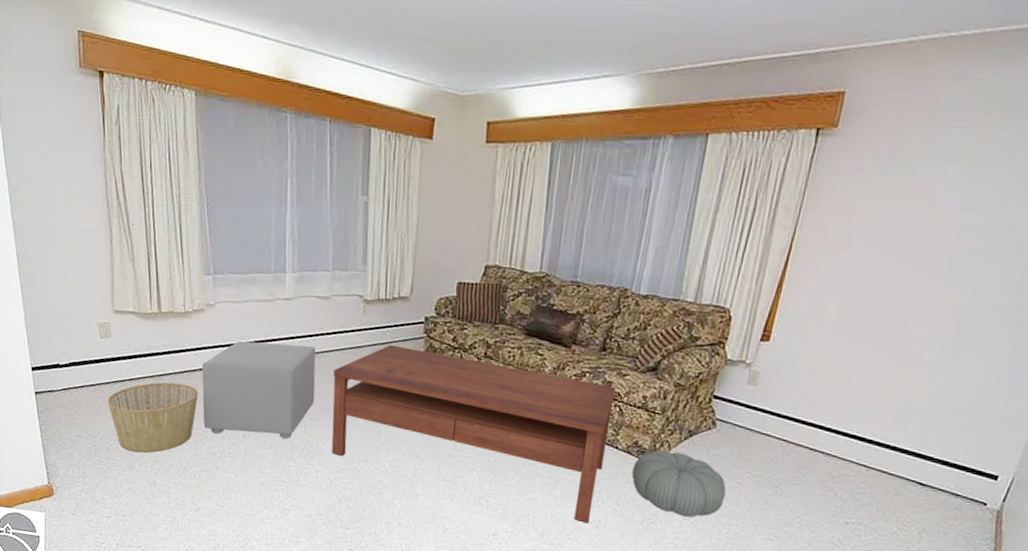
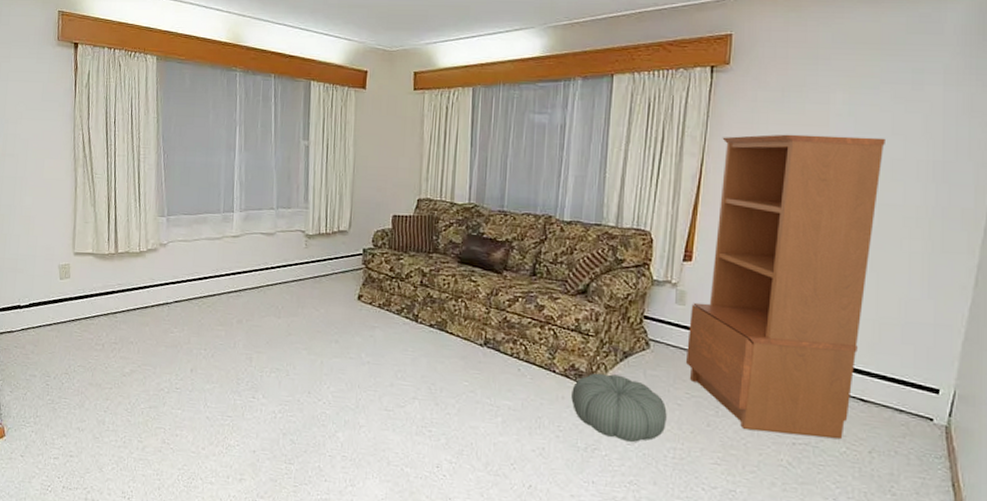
basket: present [107,382,199,453] -> none [62,319,149,391]
ottoman: present [202,340,316,439] -> none [152,277,261,372]
coffee table: present [331,344,616,524] -> none [275,276,549,452]
bookcase: none [751,208,992,521] -> present [686,134,885,440]

